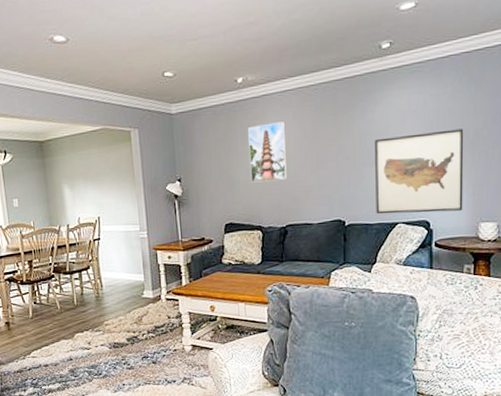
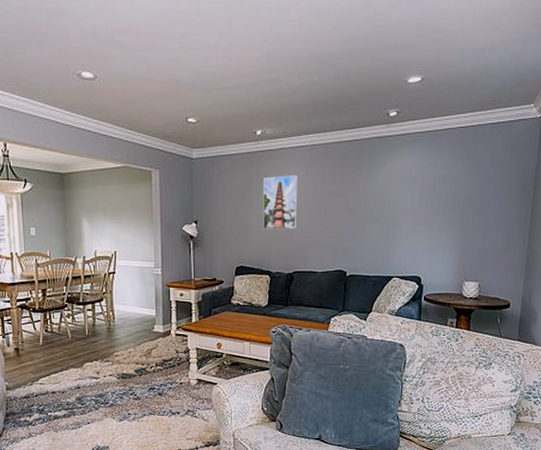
wall art: present [375,129,464,214] -> none [374,196,456,269]

